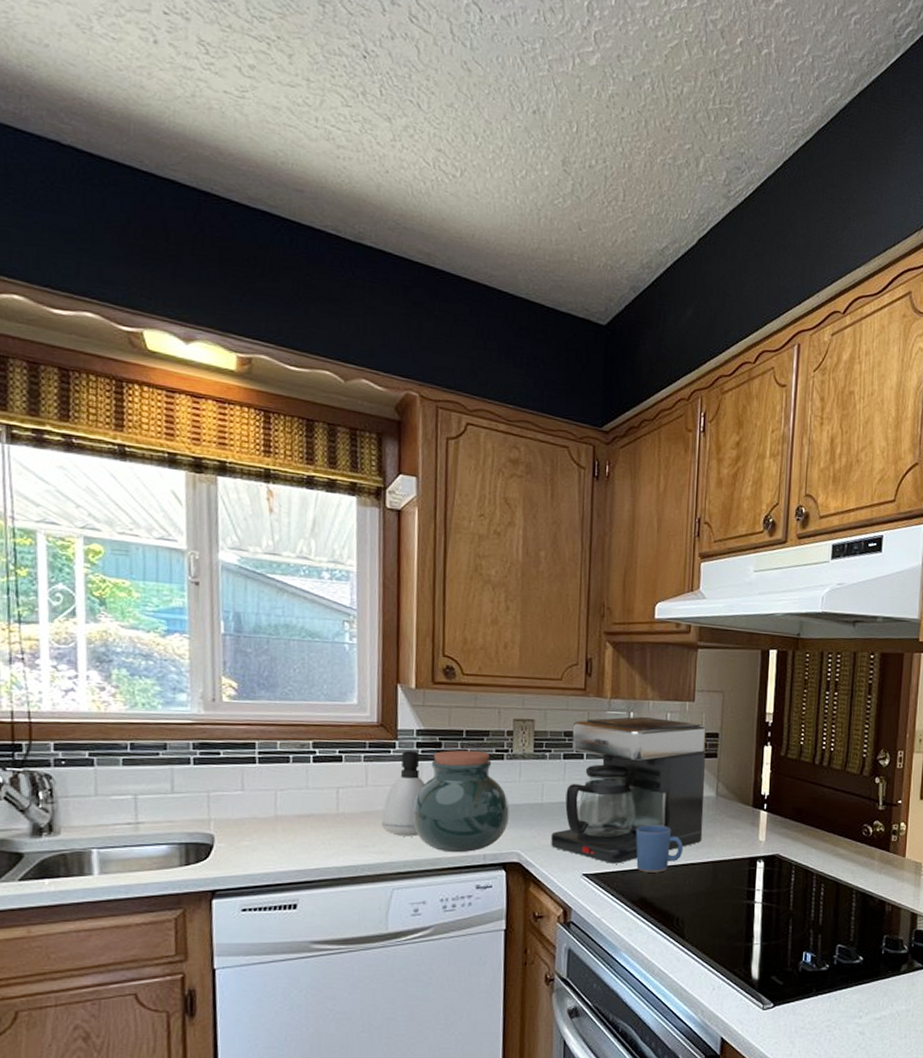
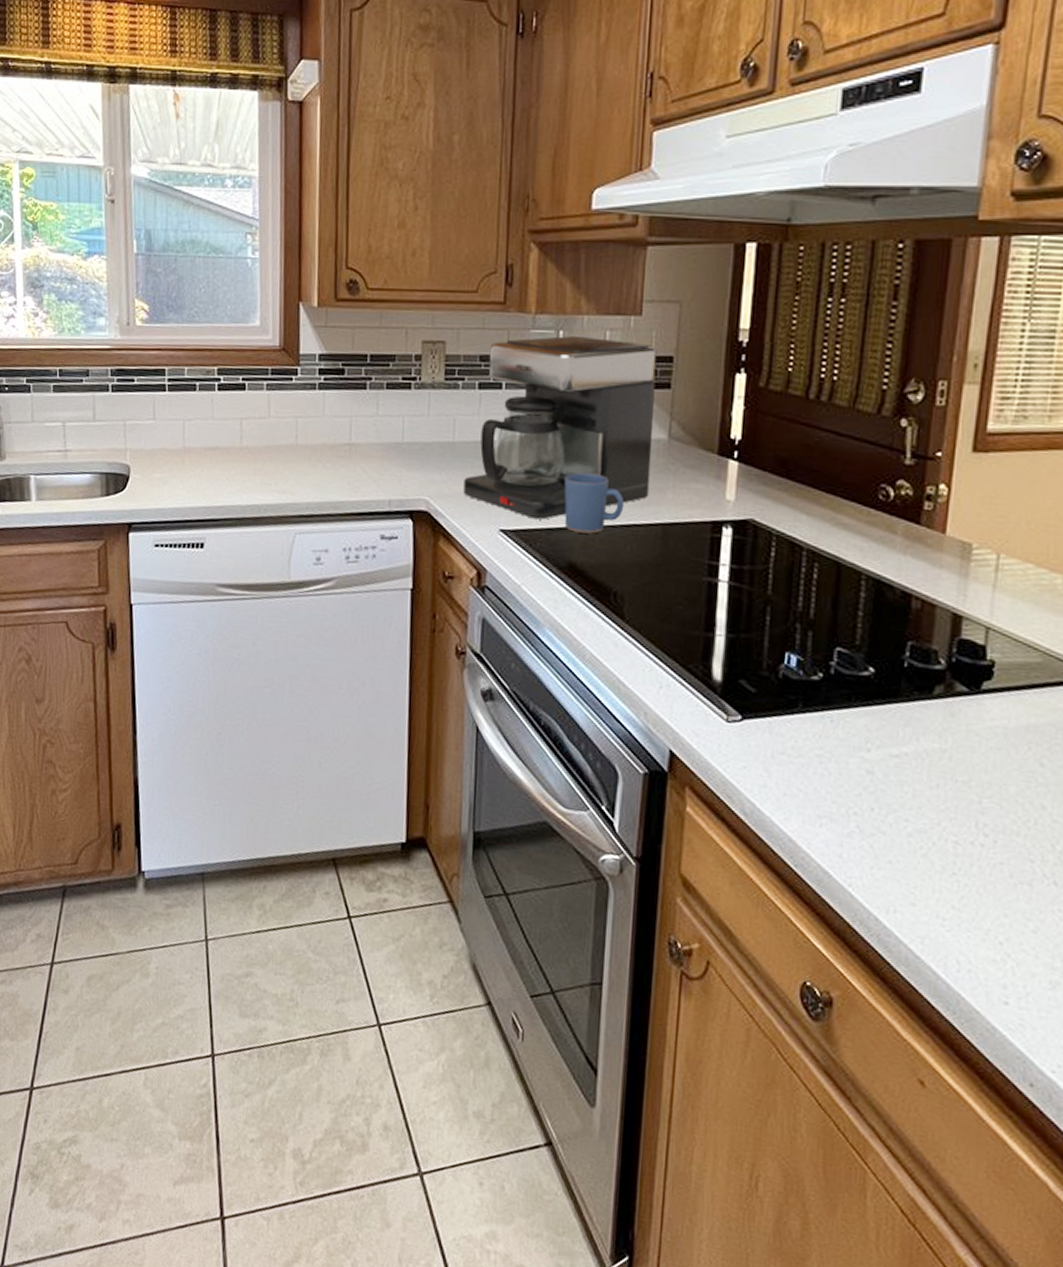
soap dispenser: present [381,751,436,837] -> none [283,378,339,476]
jar: present [412,750,510,853] -> none [314,377,417,497]

